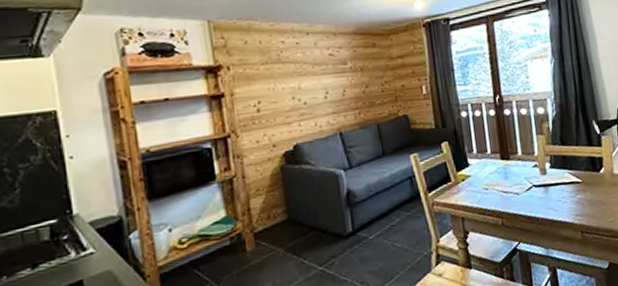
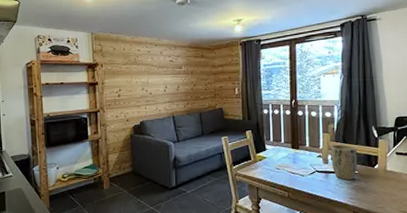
plant pot: none [547,147,581,193] -> present [331,144,358,180]

